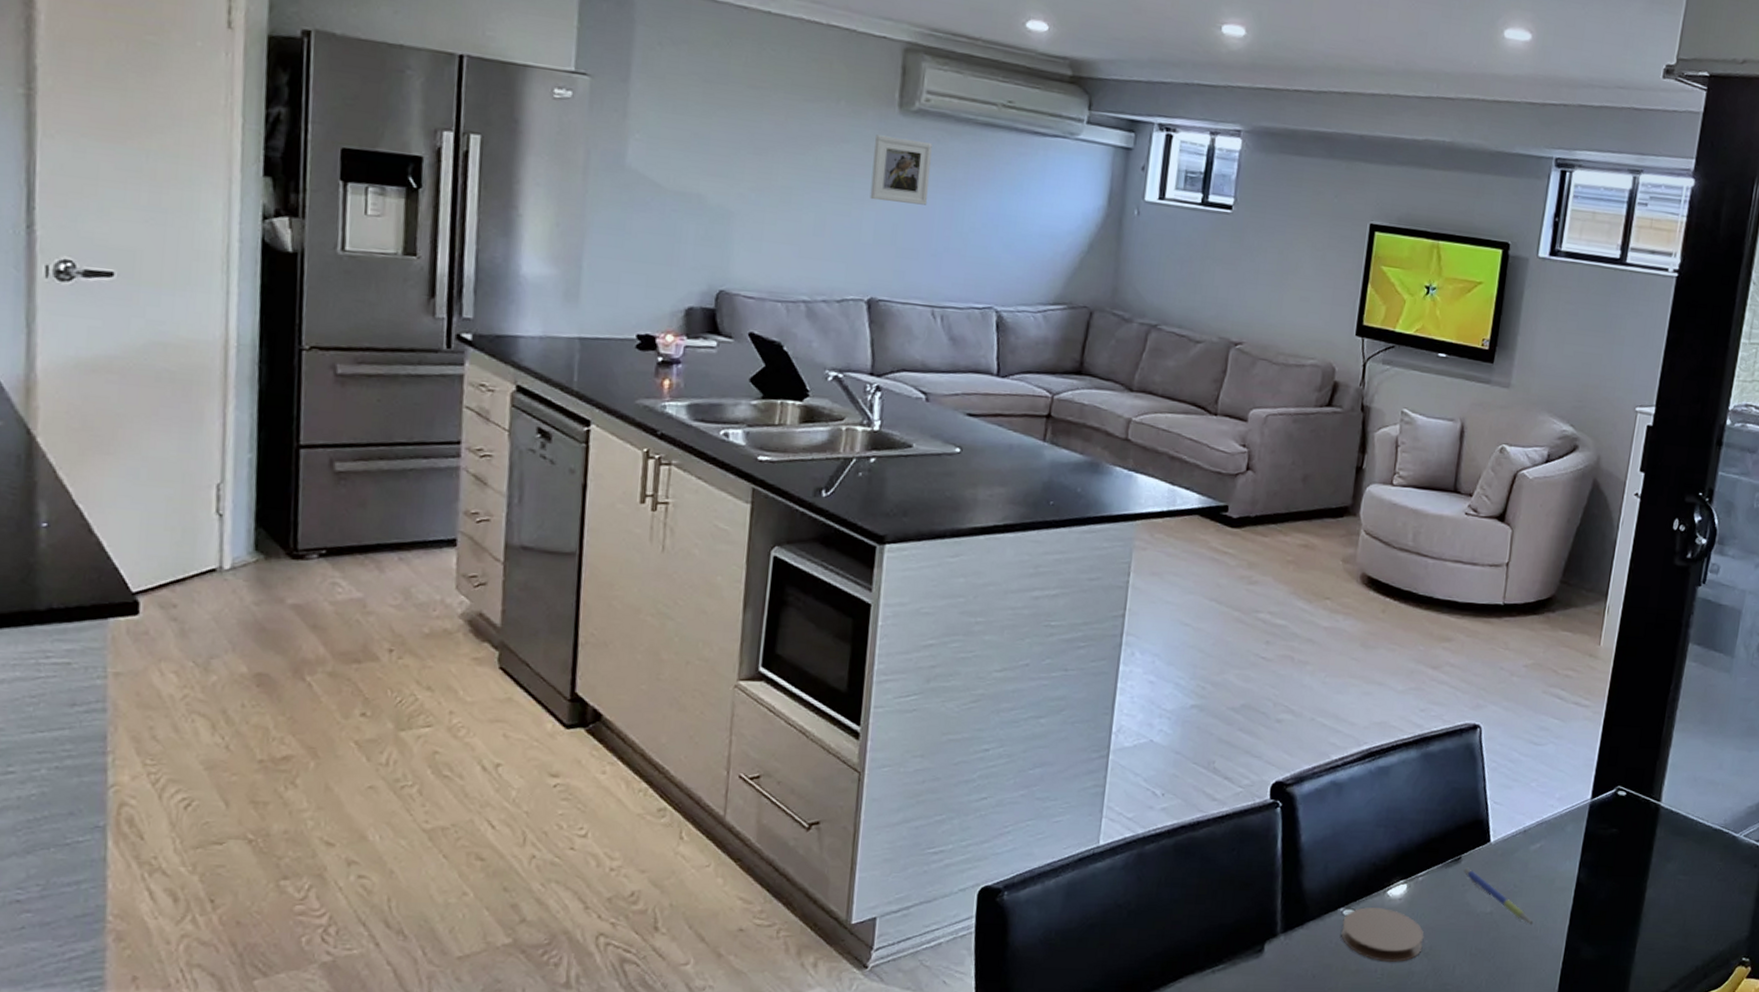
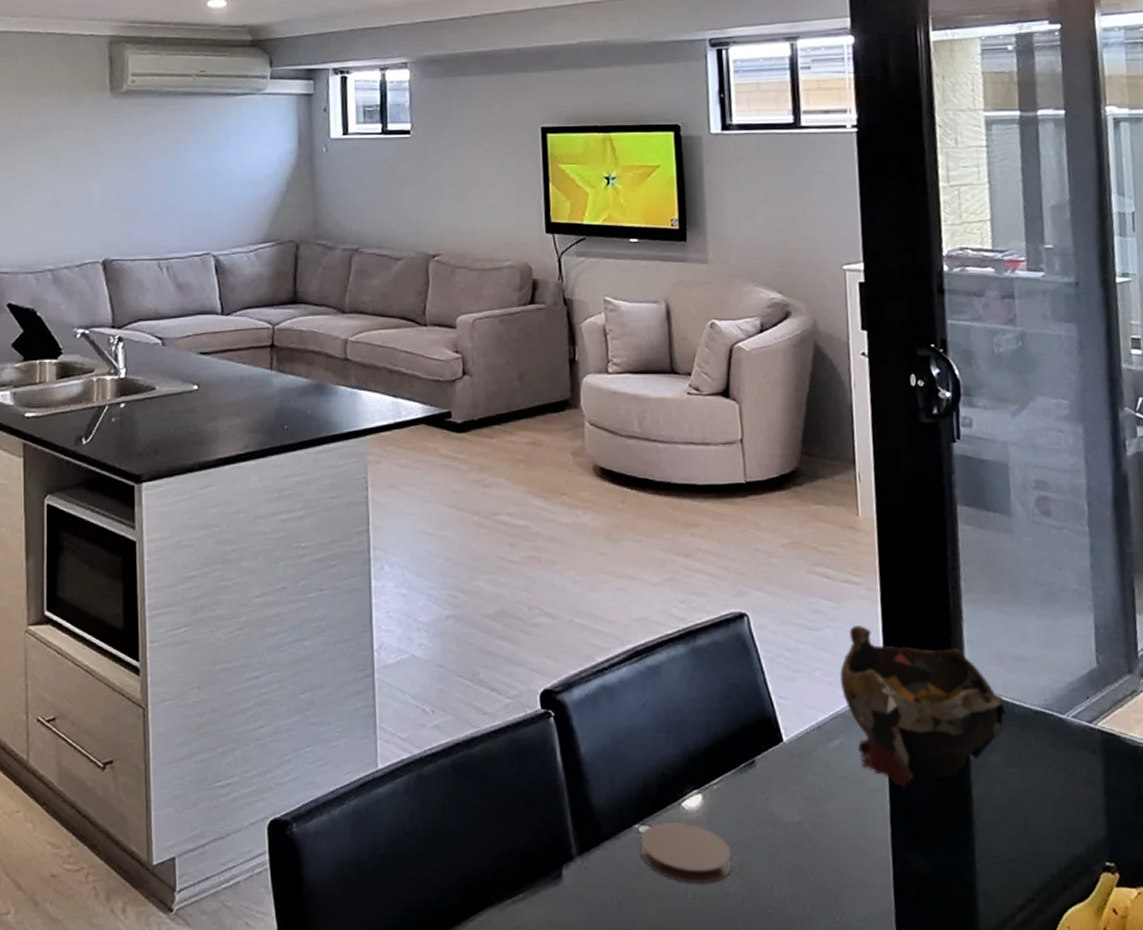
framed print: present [870,135,932,205] -> none [94,116,143,174]
pen: present [1463,867,1533,925] -> none [760,771,850,834]
decorative bowl: none [1551,744,1690,888] -> present [839,626,1007,788]

